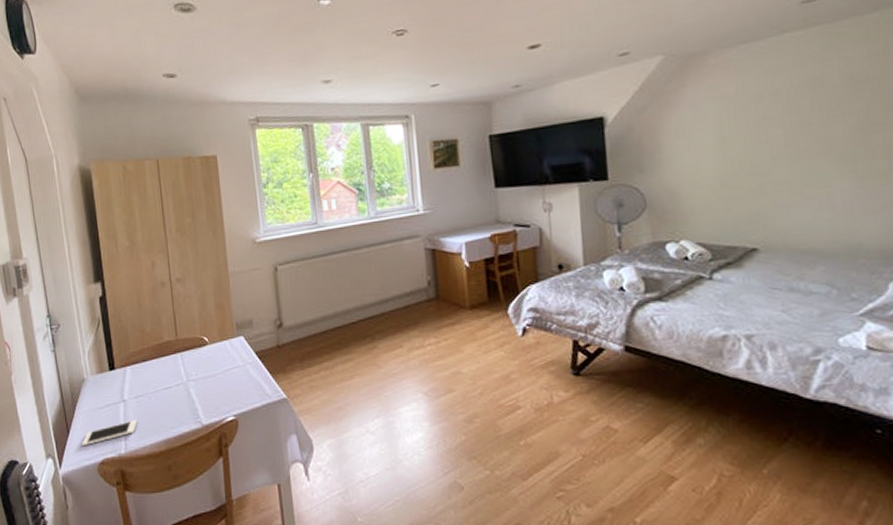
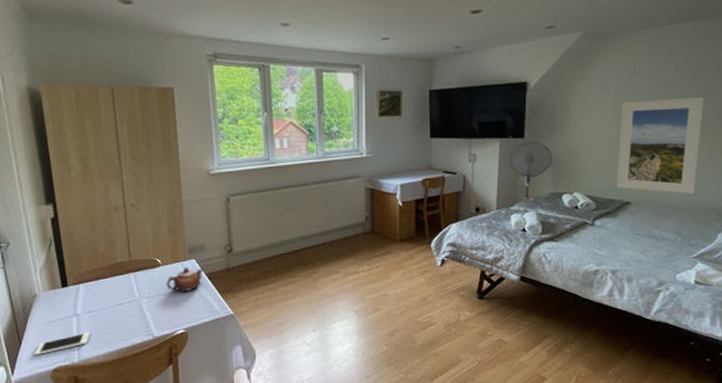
teapot: none [214,344,253,374] -> present [166,266,204,293]
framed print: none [728,115,845,235] -> present [616,97,704,194]

